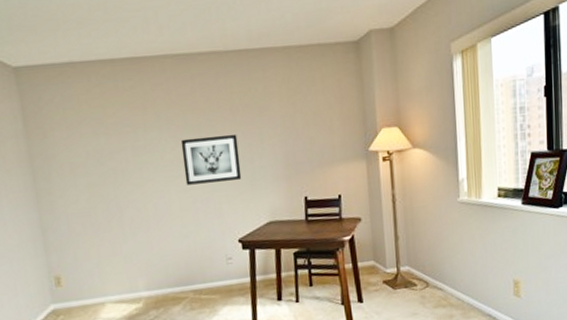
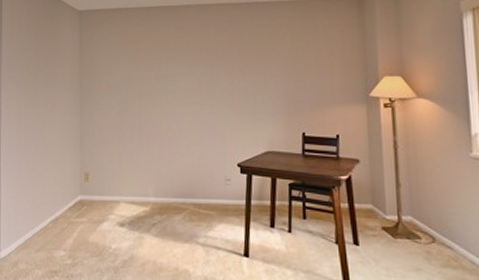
wall art: present [180,133,242,185] -> none [195,71,245,112]

